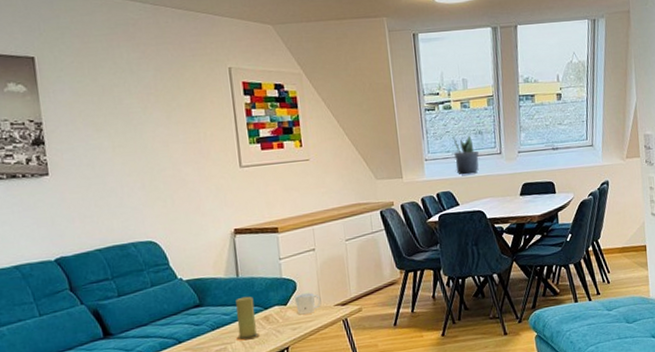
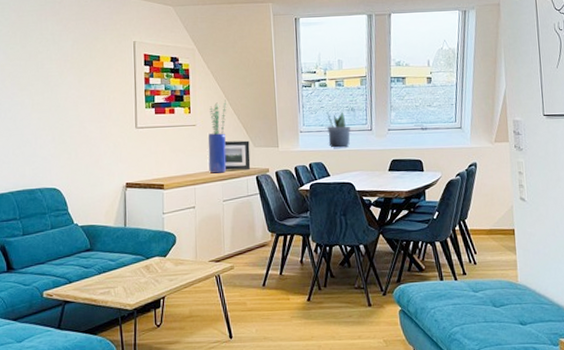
candle: present [236,296,260,341] -> none [119,245,140,287]
mug: present [295,292,322,316] -> none [174,247,197,268]
vase: none [323,129,347,212] -> present [208,99,227,174]
picture frame: none [343,173,374,207] -> present [224,140,251,171]

